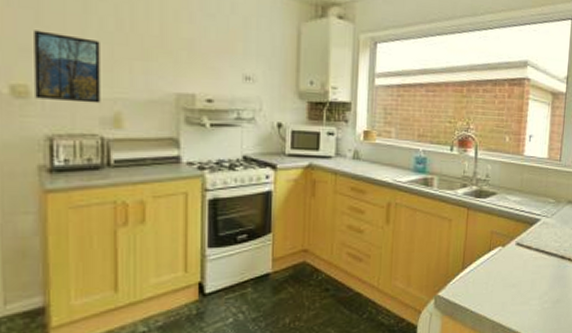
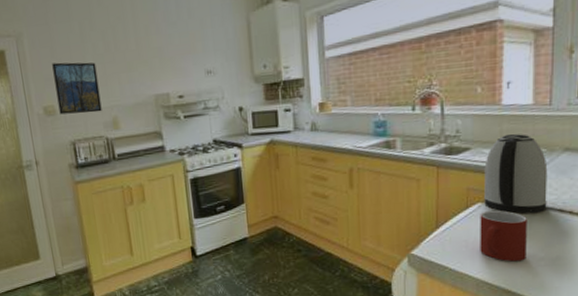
mug: none [497,254,537,305] -> present [480,210,527,262]
kettle: none [504,184,555,258] -> present [484,134,548,214]

